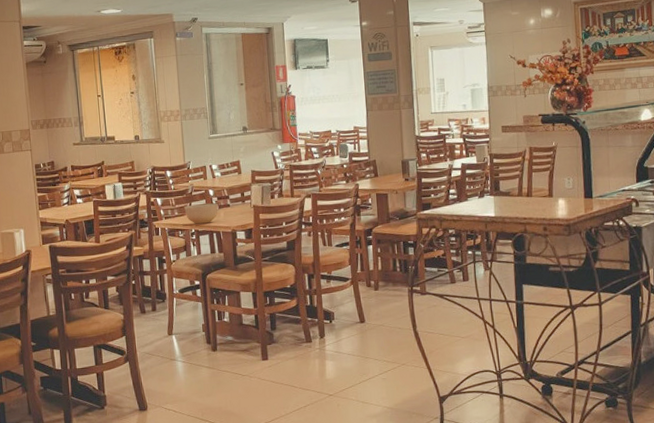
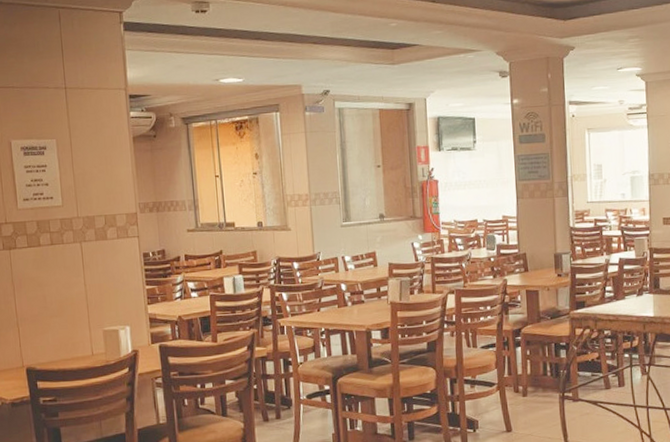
bowl: present [184,203,219,224] -> none [313,299,352,322]

